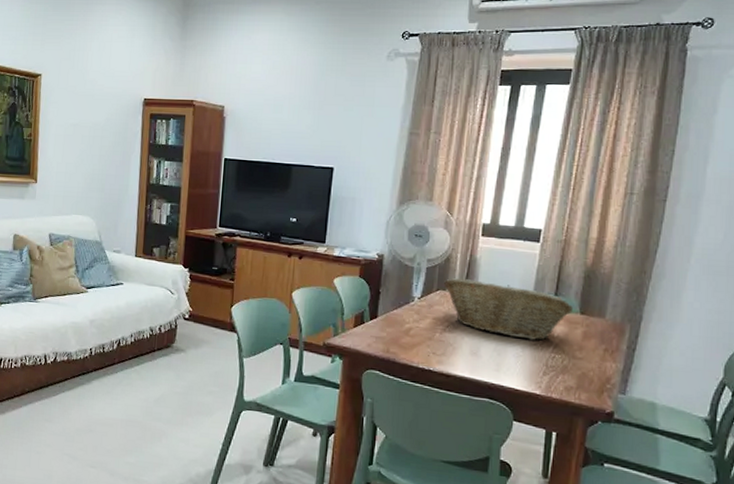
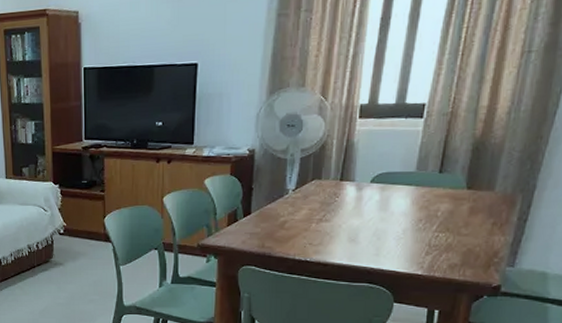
fruit basket: present [443,278,573,341] -> none [318,165,459,221]

